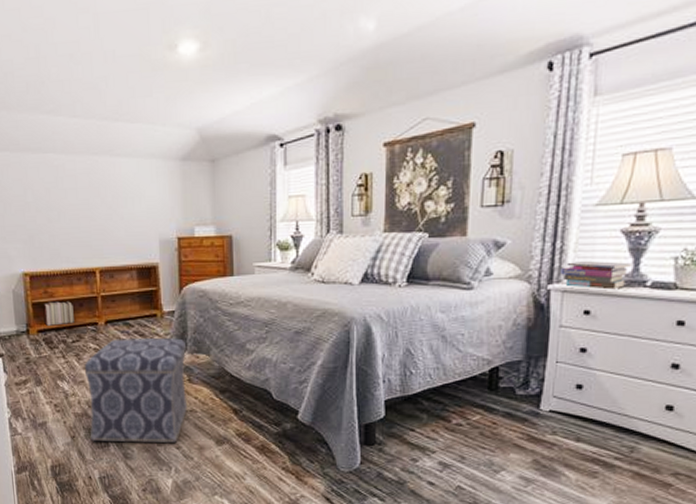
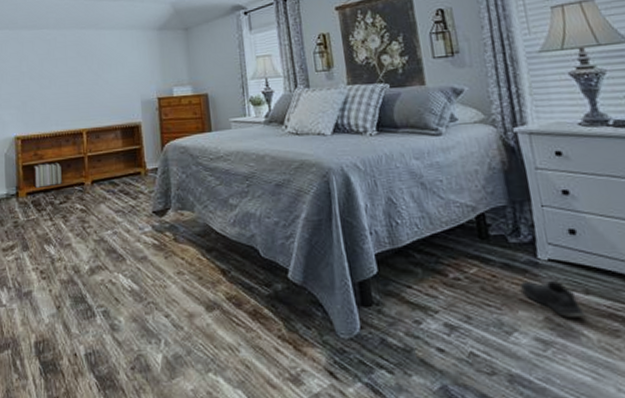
ottoman: present [84,338,188,444] -> none [70,195,175,312]
shoe: none [518,428,571,462] -> present [521,280,586,319]
books: present [560,261,632,290] -> none [522,103,590,130]

